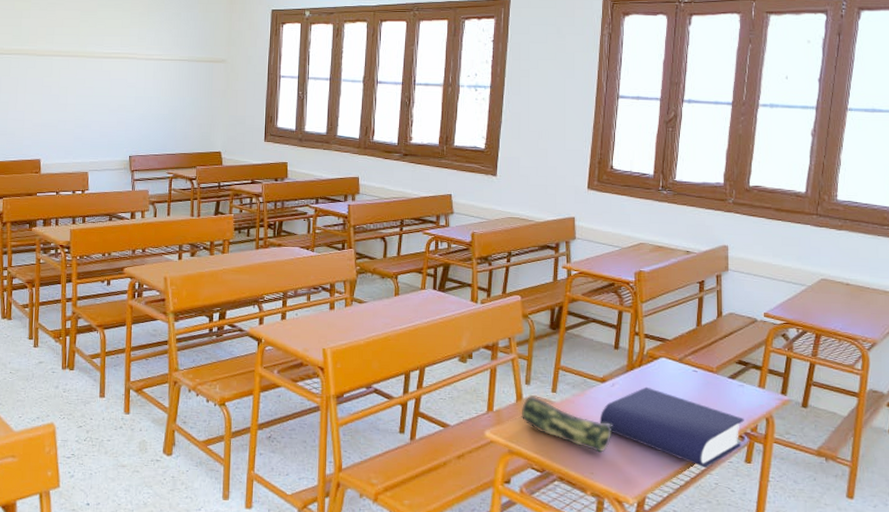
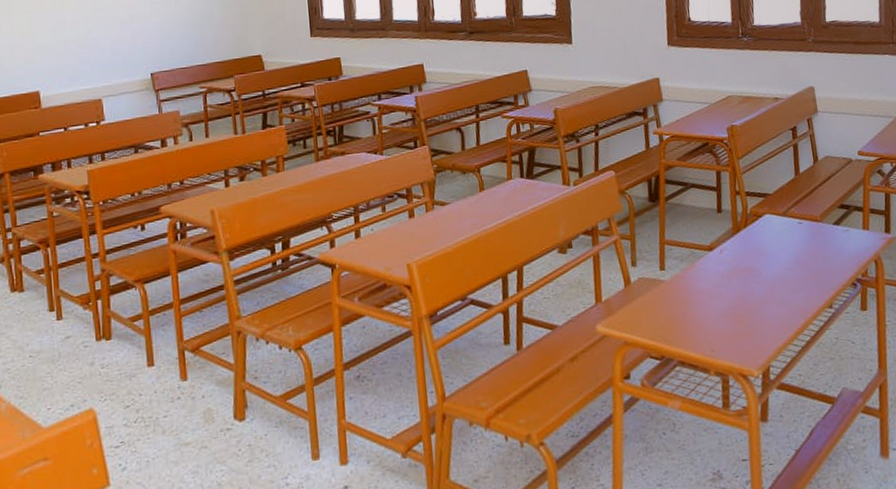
pencil case: present [521,396,612,453] -> none [631,277,728,328]
book: present [599,386,744,468] -> none [712,247,856,324]

